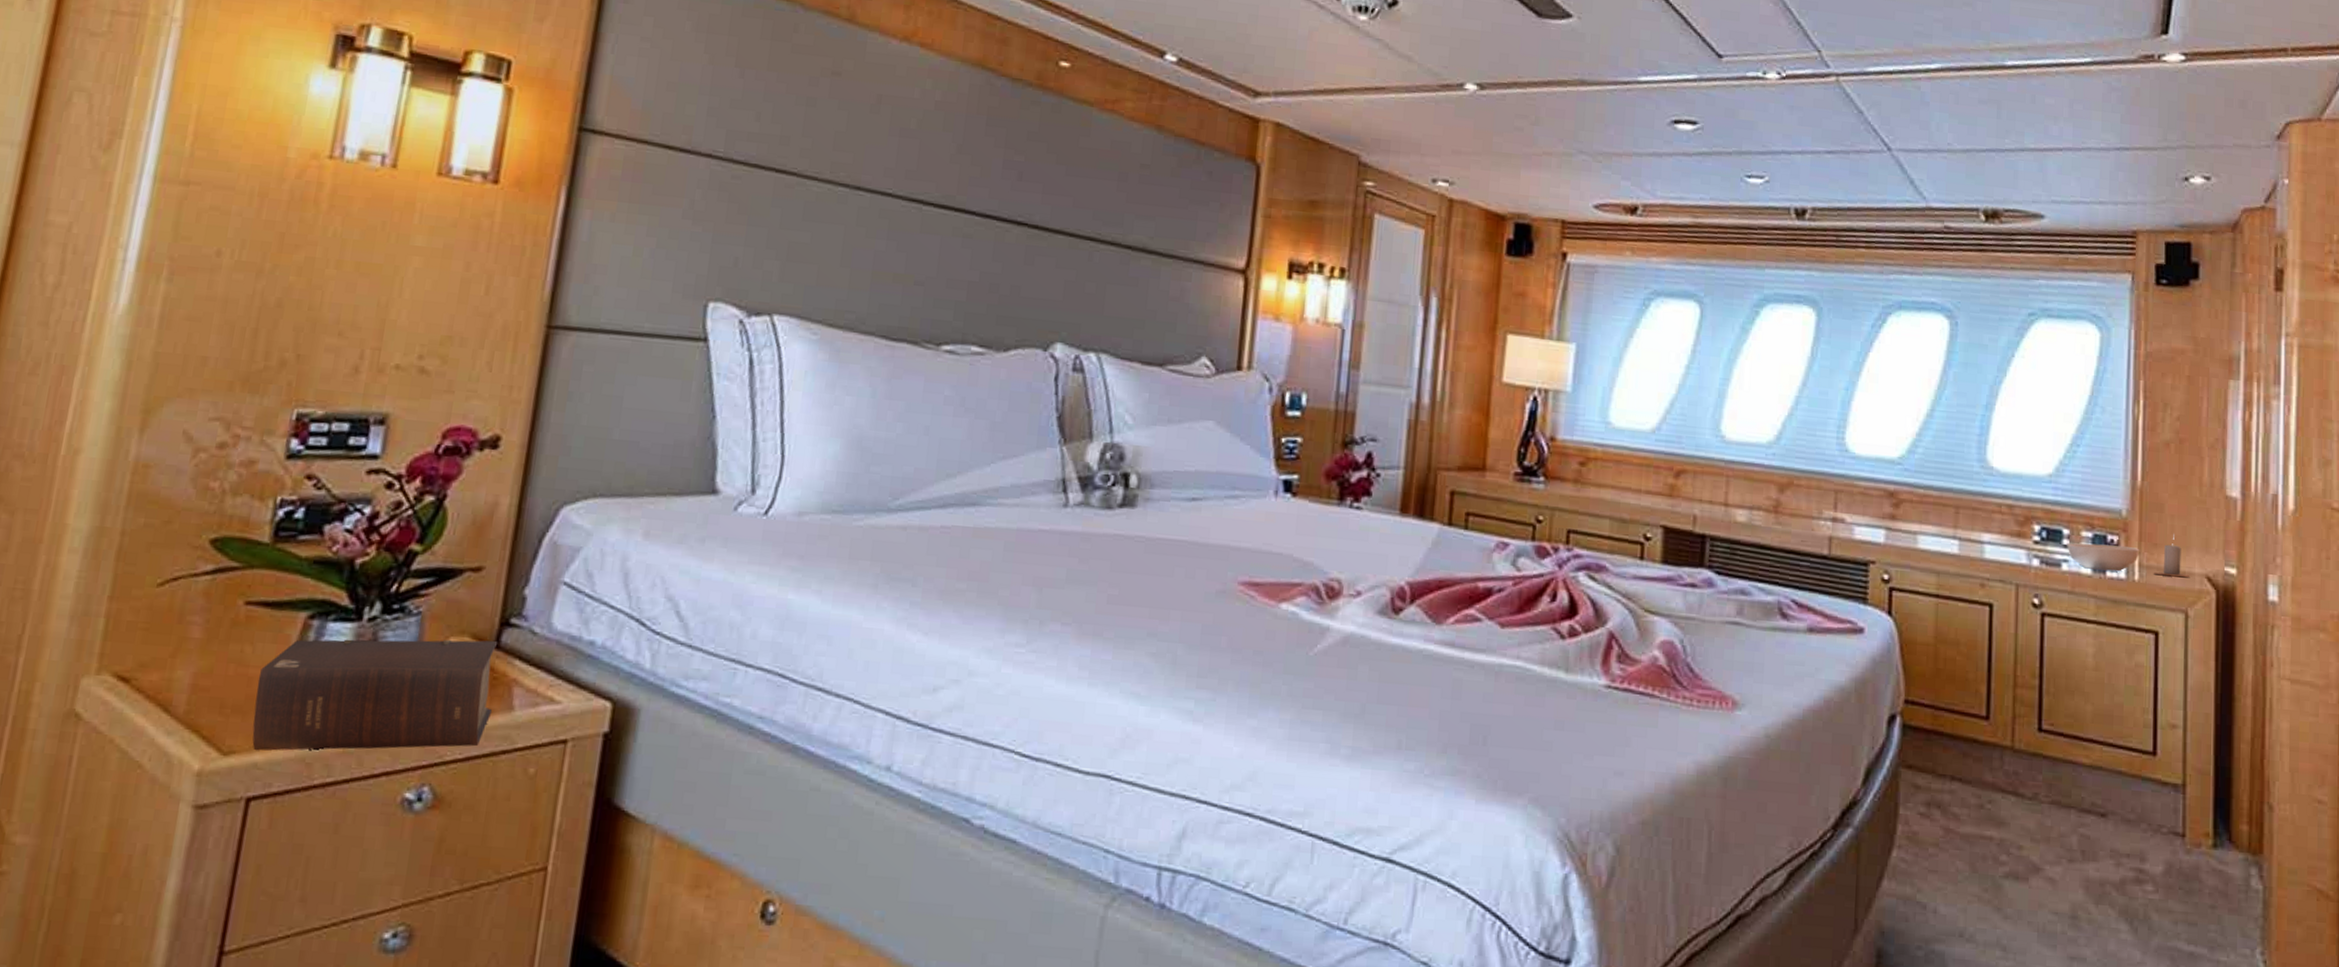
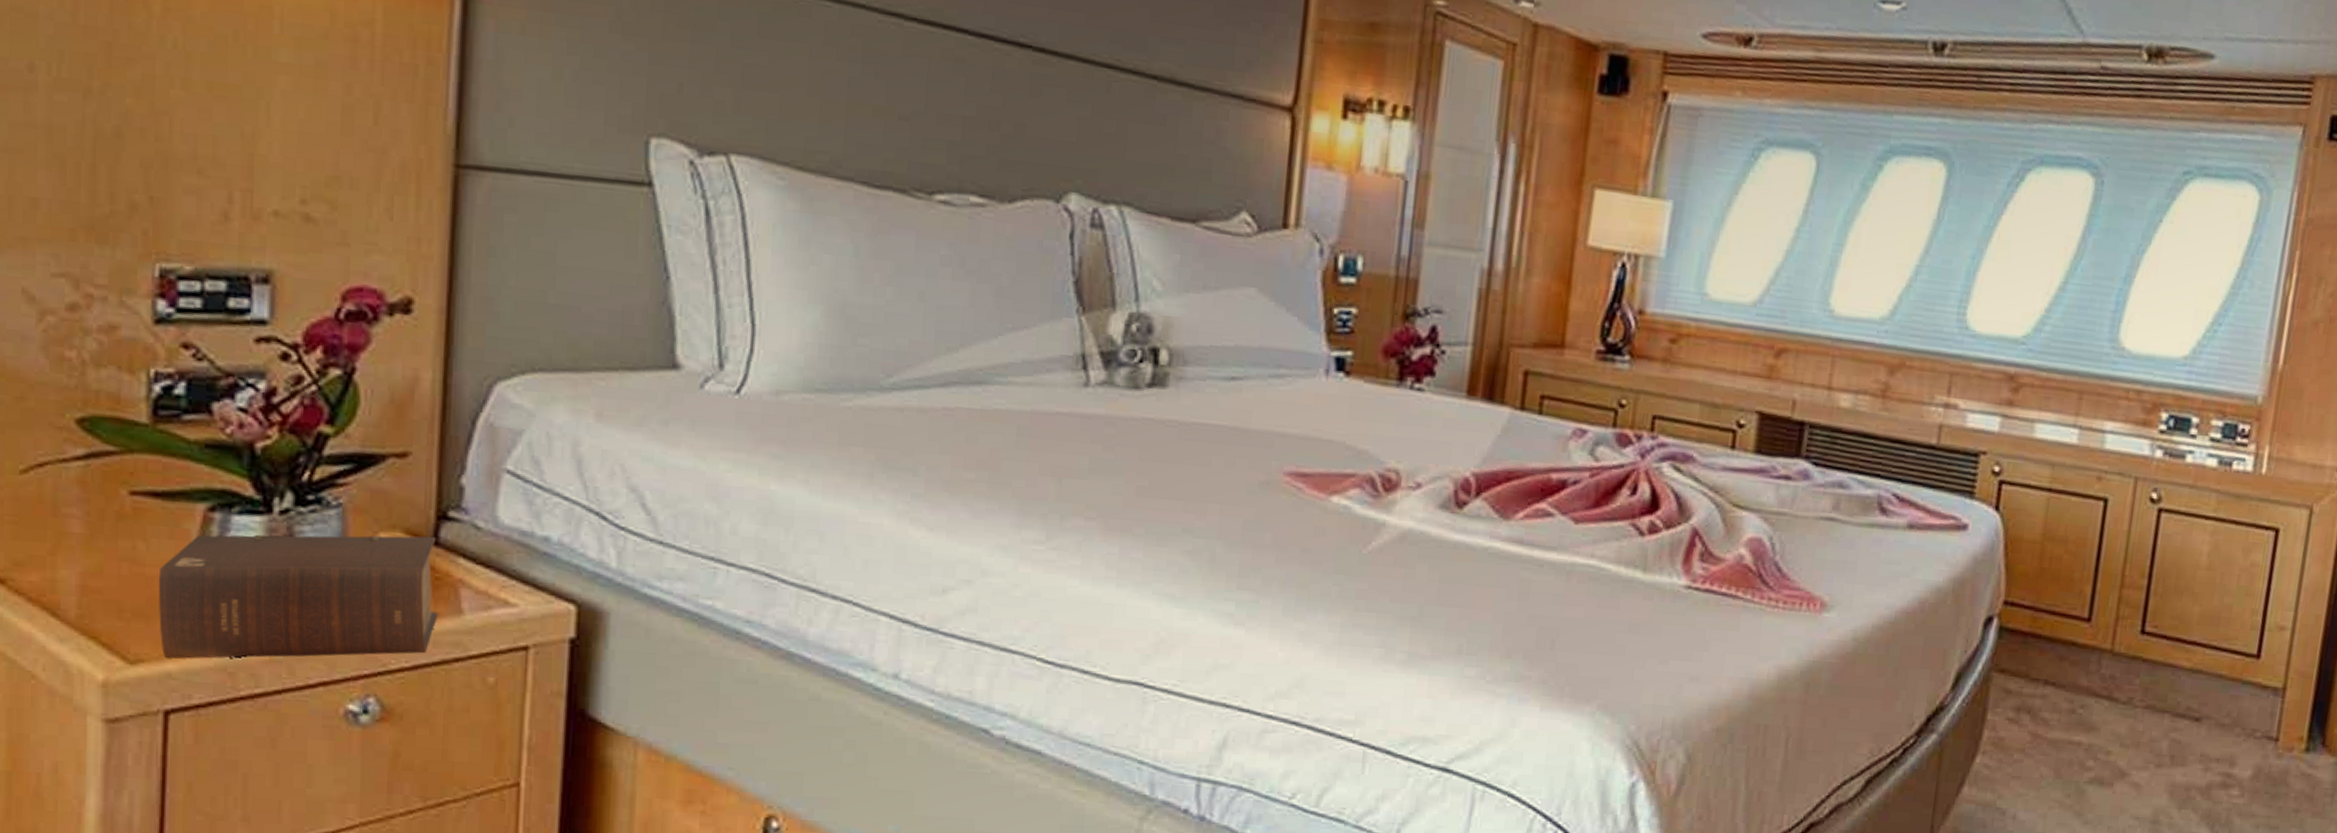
bowl: present [2067,543,2140,572] -> none [2194,432,2272,464]
candle: present [2154,535,2189,578] -> none [2283,424,2320,471]

